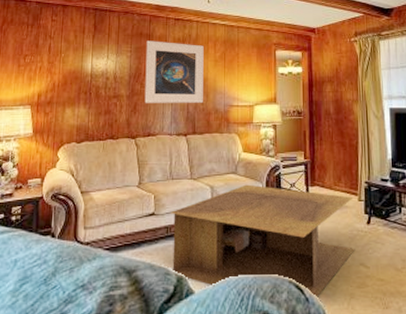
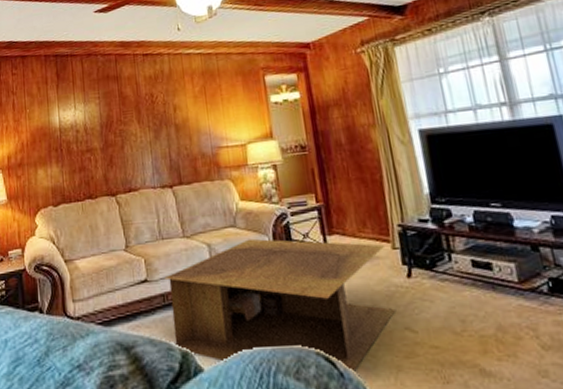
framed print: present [144,41,204,103] -> none [114,80,187,155]

